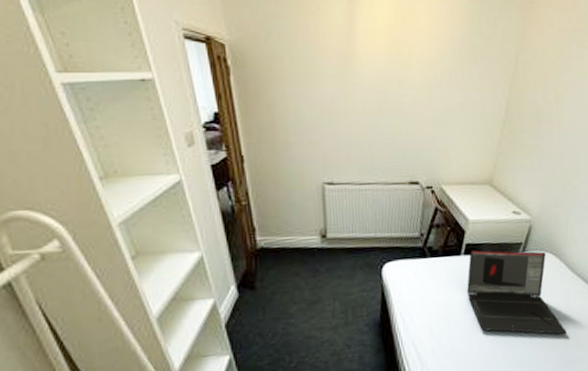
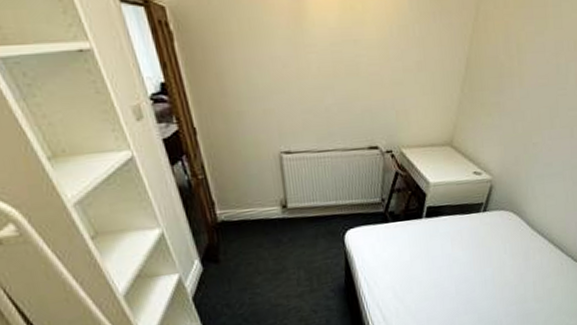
laptop: present [467,249,567,335] -> none [429,210,526,291]

